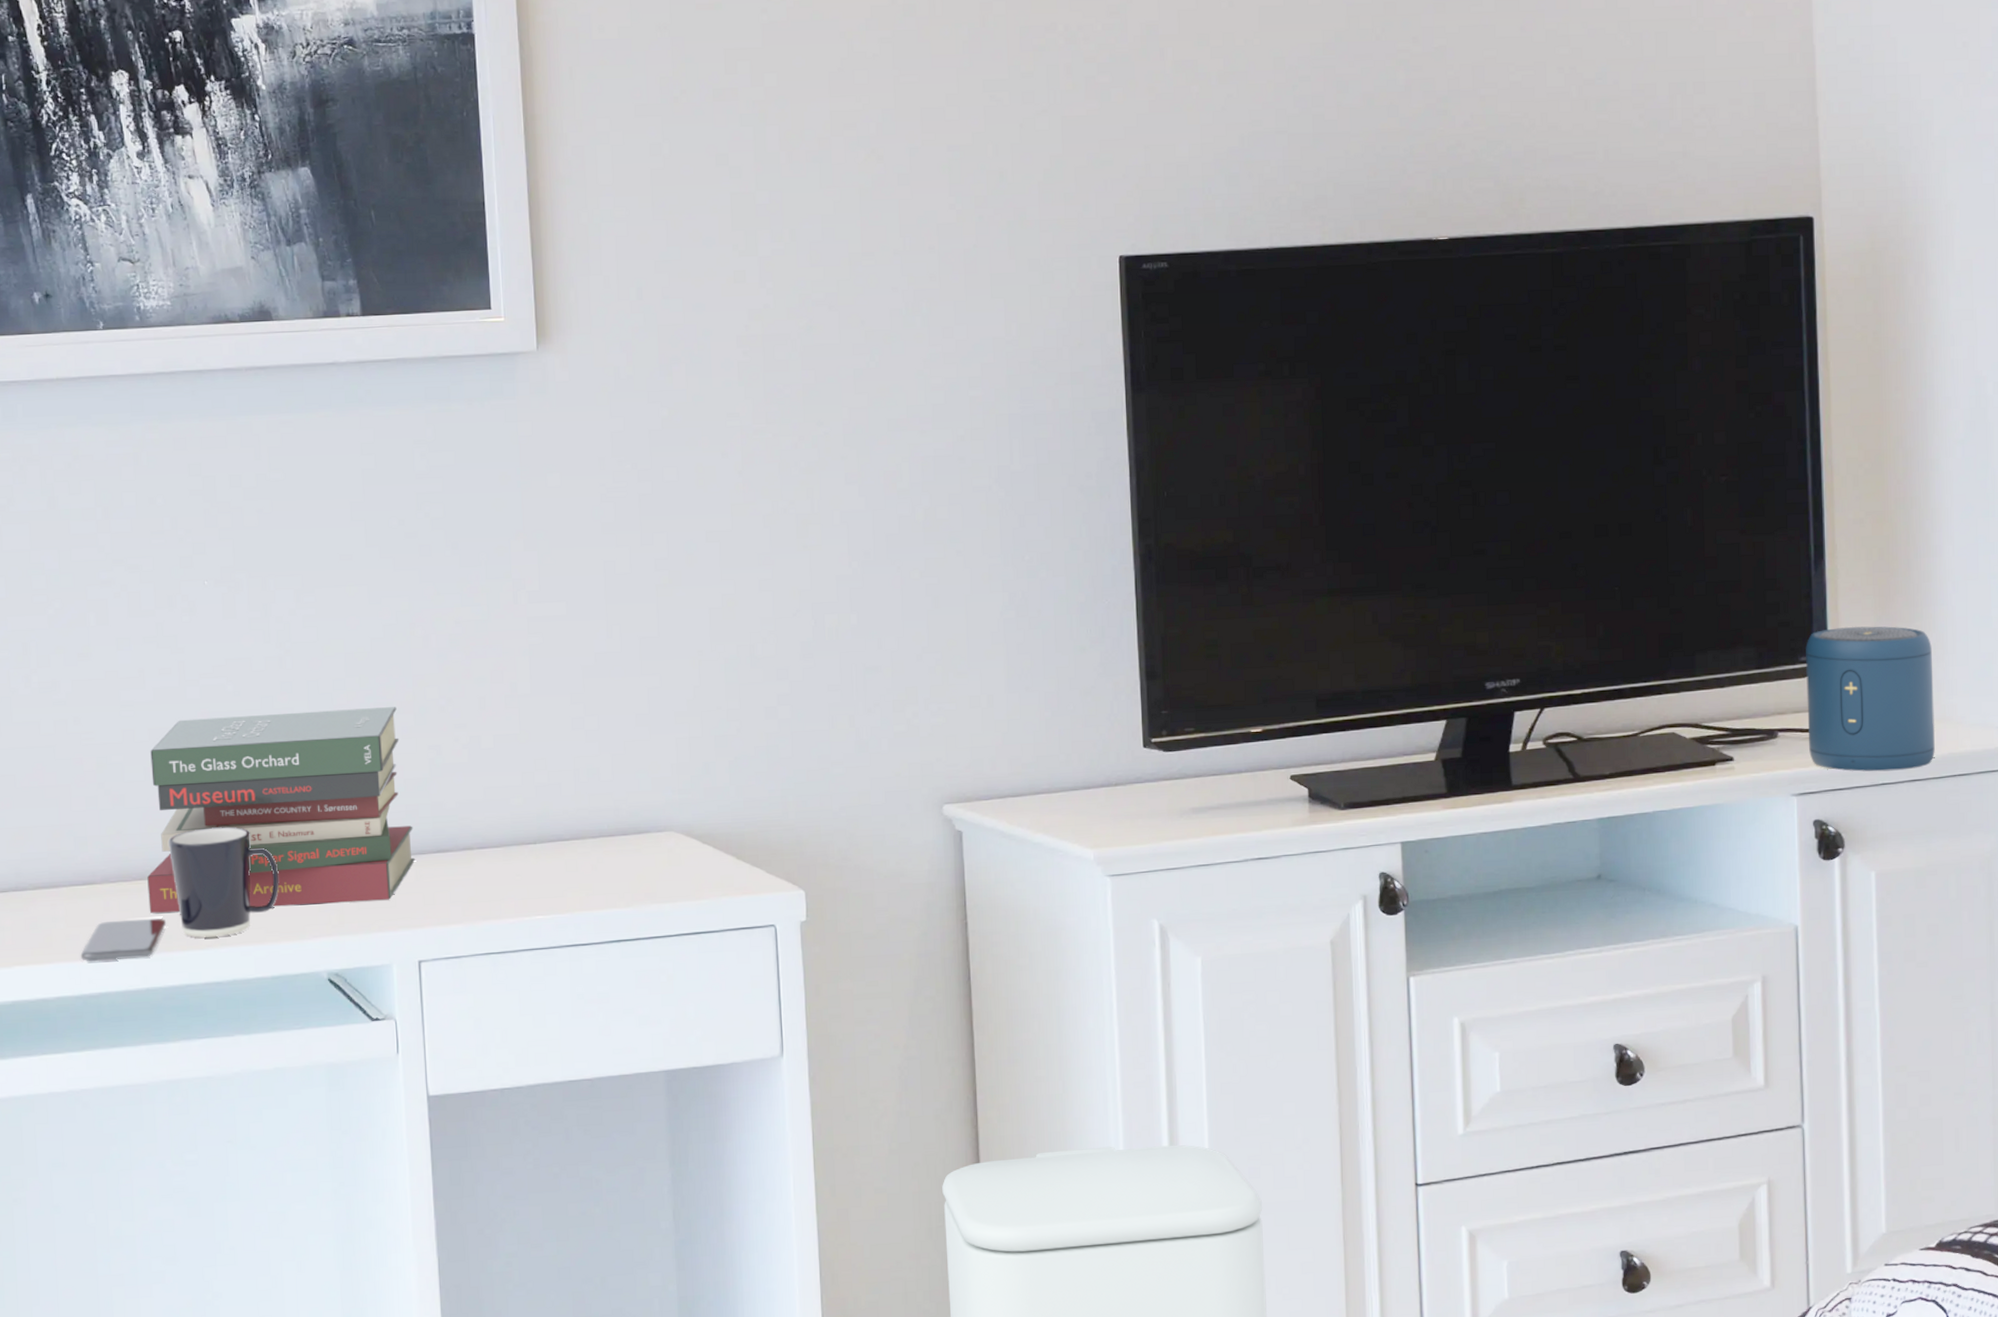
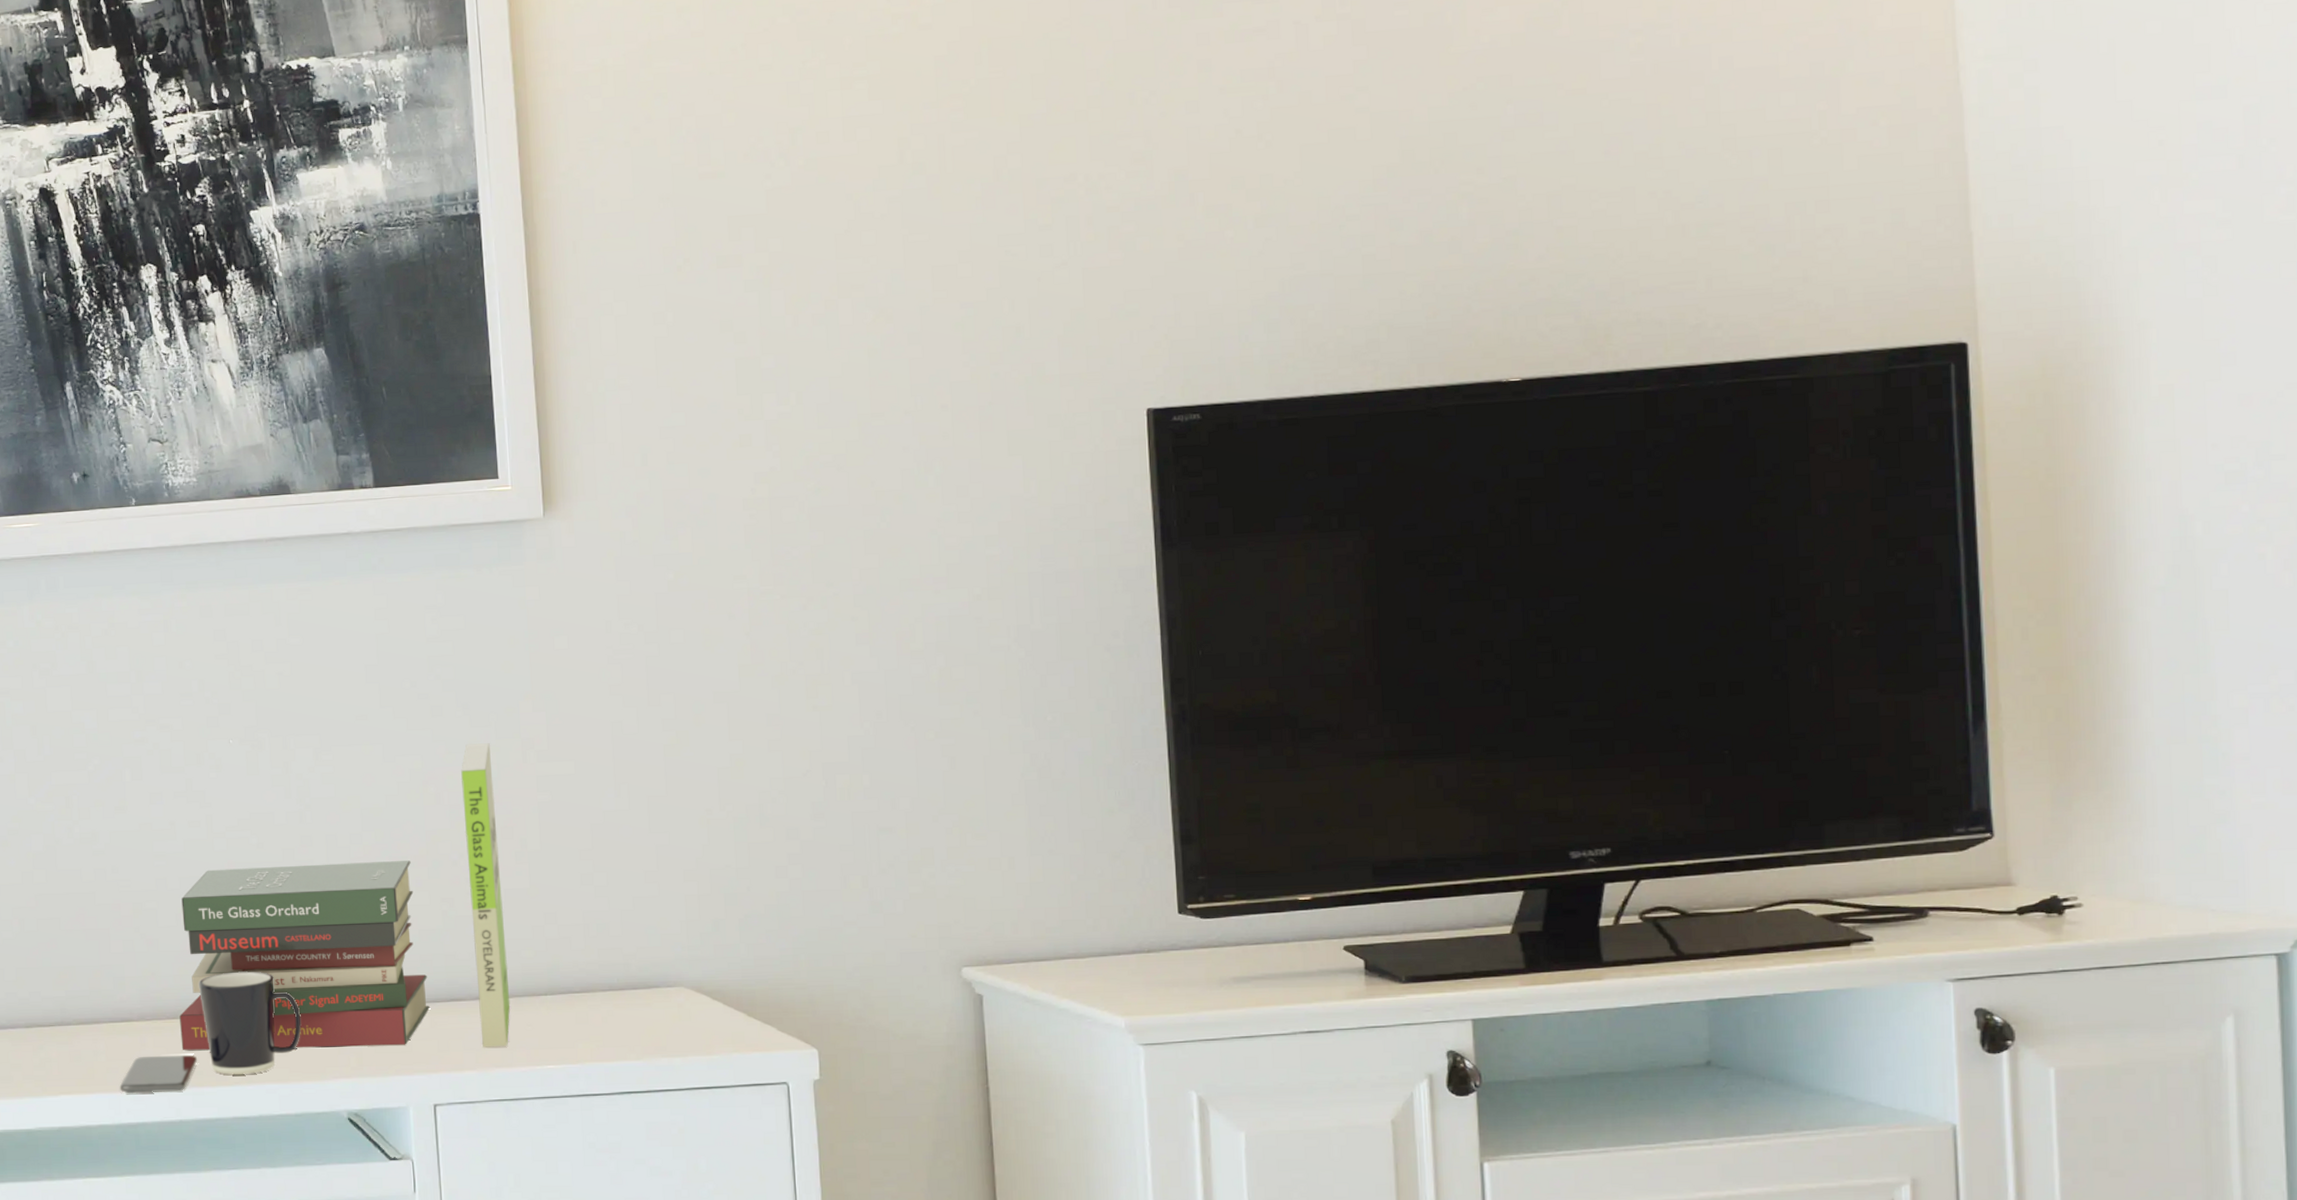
book: none [450,584,499,900] -> present [461,743,510,1048]
speaker: present [1806,626,1935,772] -> none [1963,795,2131,957]

